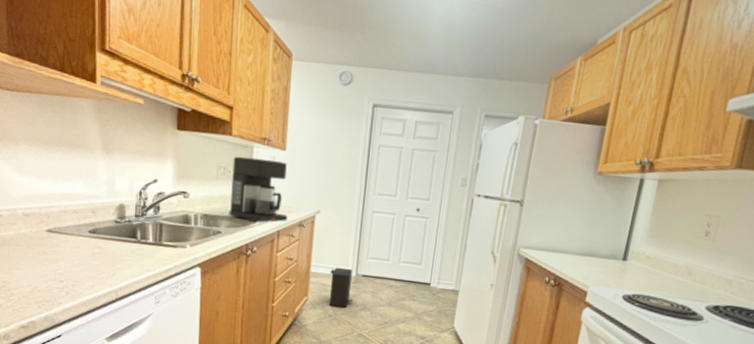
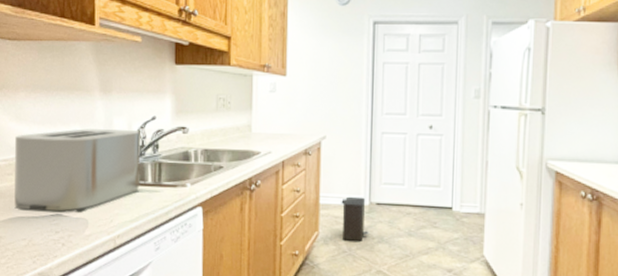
toaster: none [17,185,142,266] -> present [14,129,140,214]
coffee maker: present [229,156,288,223] -> none [230,86,292,154]

